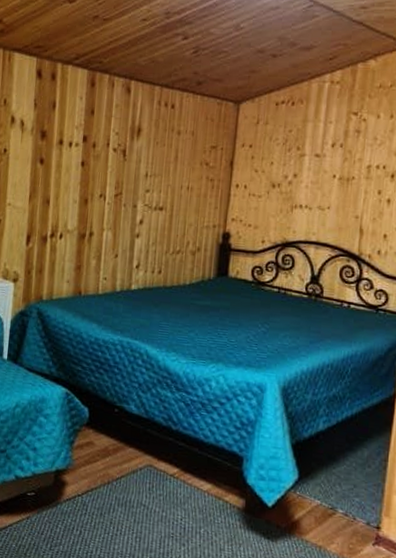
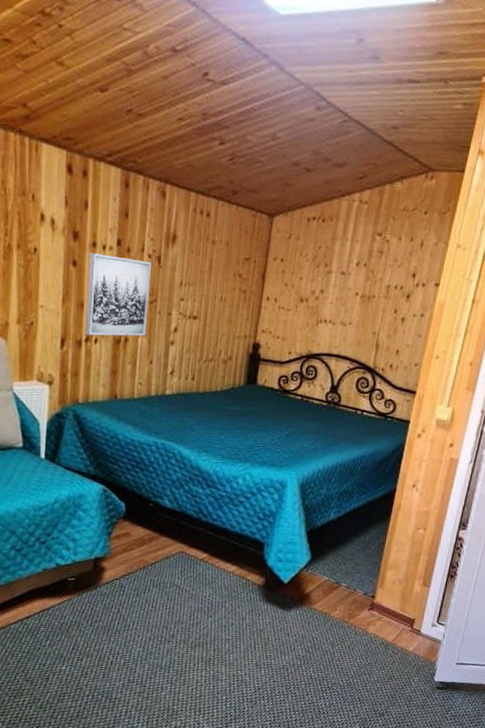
wall art: none [50,150,117,232] -> present [85,253,152,337]

